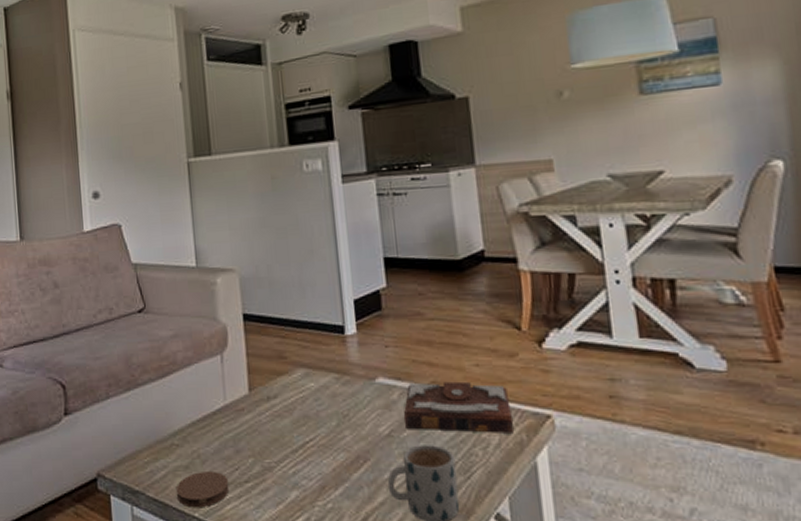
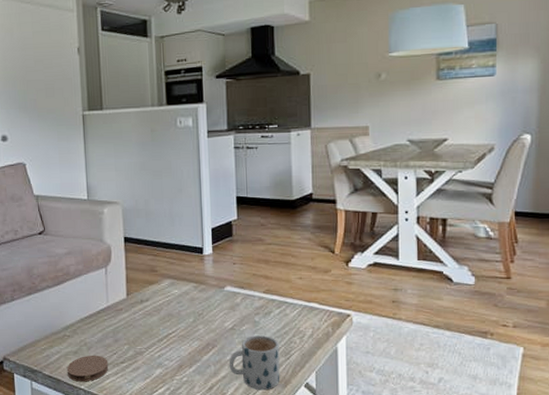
book: present [403,381,514,433] -> none [243,290,323,327]

